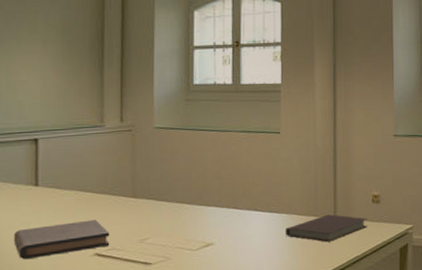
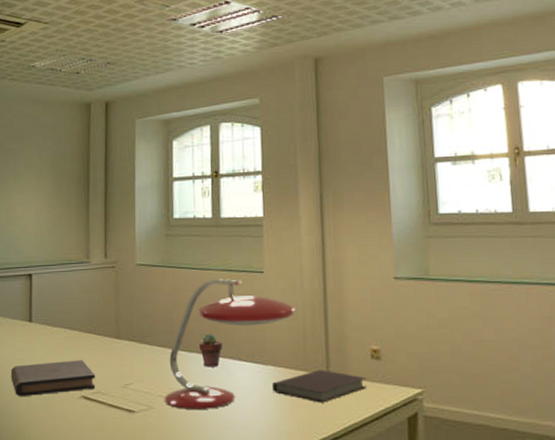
desk lamp: none [181,139,308,258] -> present [164,279,296,409]
potted succulent: none [217,189,240,219] -> present [199,334,223,367]

